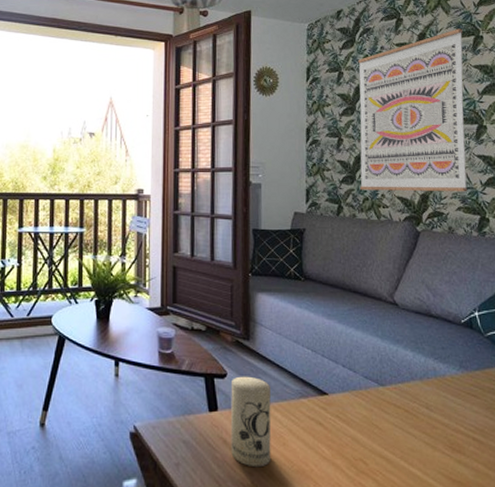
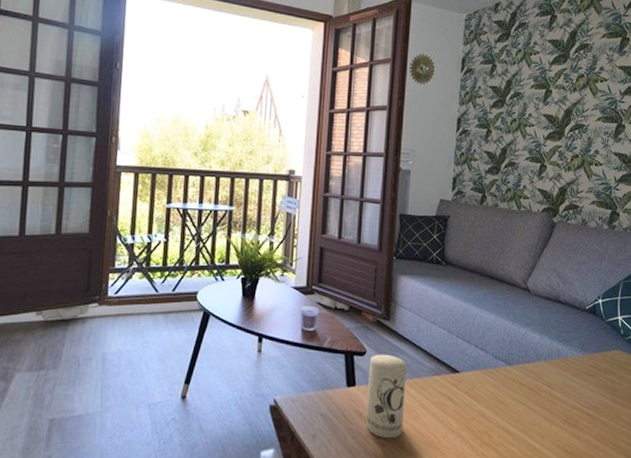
wall art: present [358,28,468,192] -> none [504,29,612,187]

